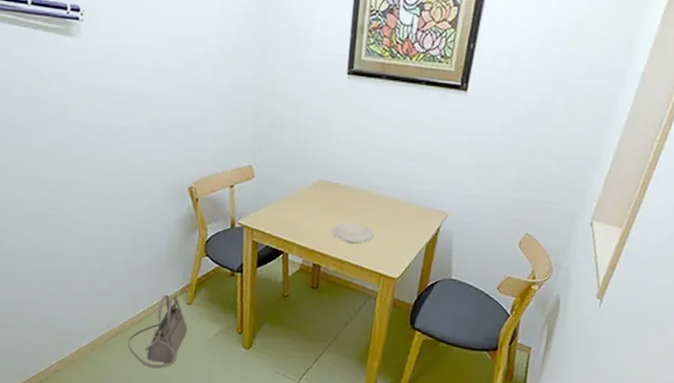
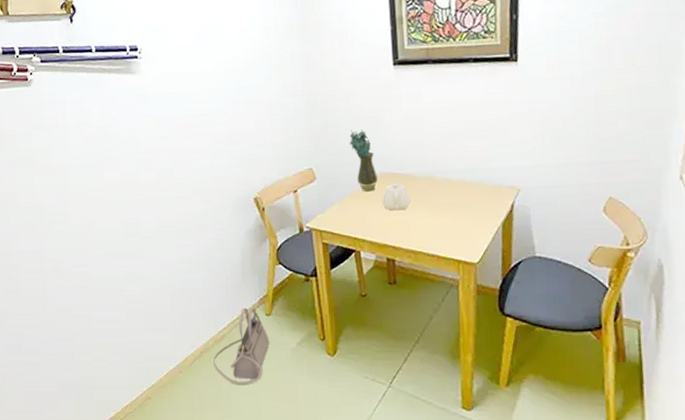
vase: none [292,133,316,197] -> present [349,130,378,192]
teapot: none [316,191,345,220] -> present [381,181,411,211]
saucer: present [331,222,375,244] -> none [400,211,446,233]

